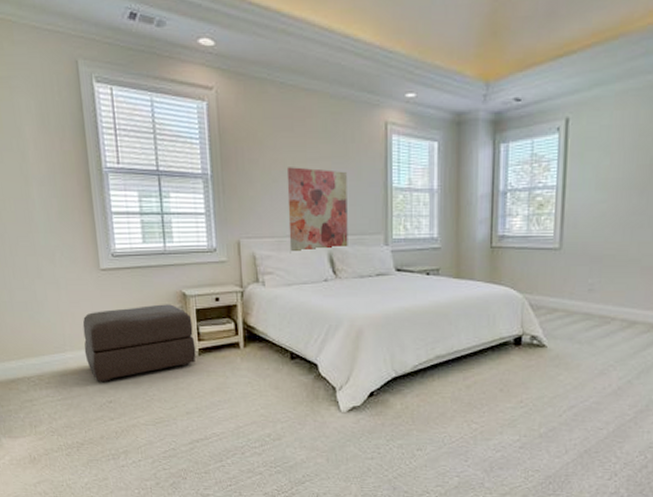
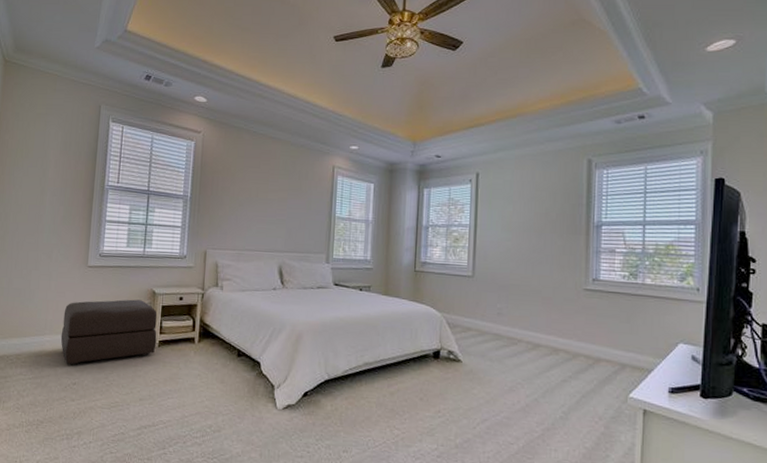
wall art: present [286,167,348,254] -> none [247,195,299,265]

